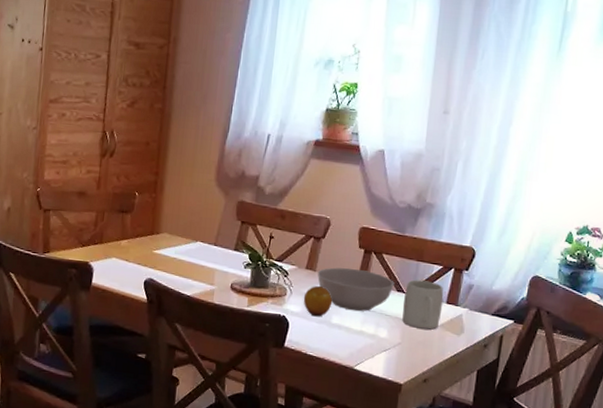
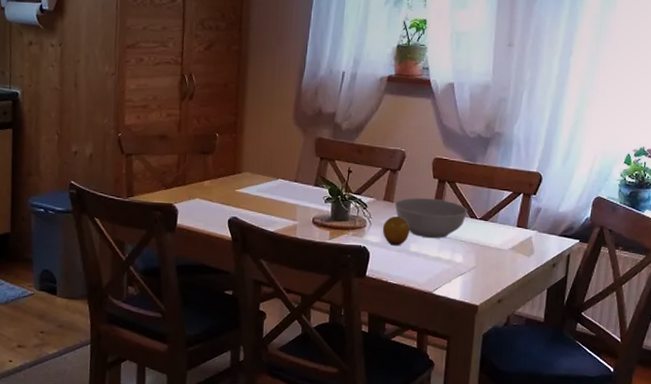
mug: present [402,279,444,330] -> none [476,206,514,253]

